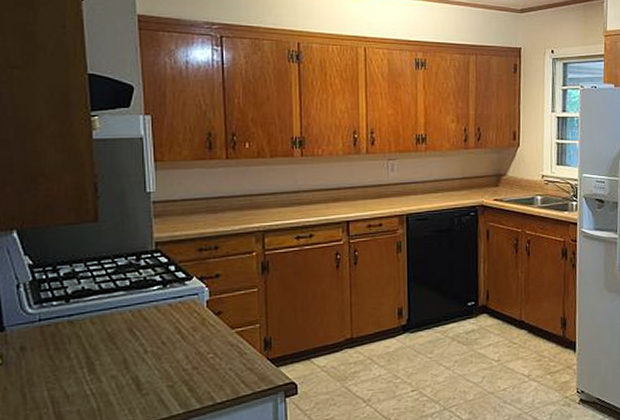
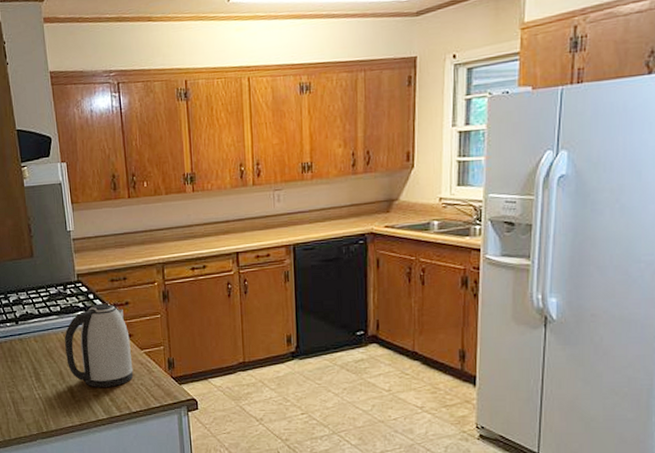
kettle: none [133,276,221,377] -> present [64,303,134,387]

